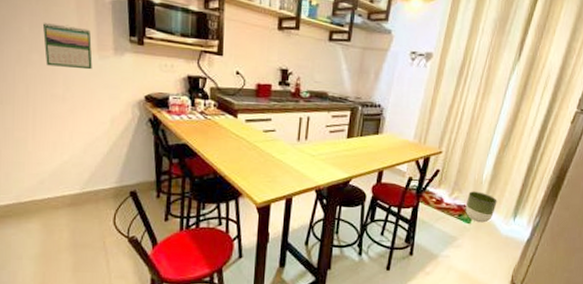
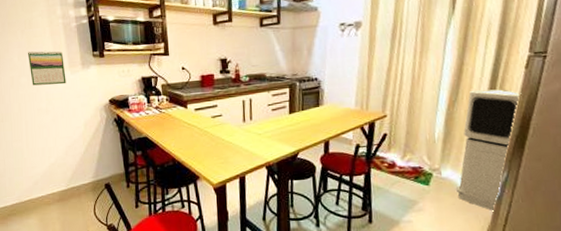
planter: present [465,191,497,223] -> none [420,151,456,184]
air purifier: none [494,138,564,253] -> present [456,89,522,212]

